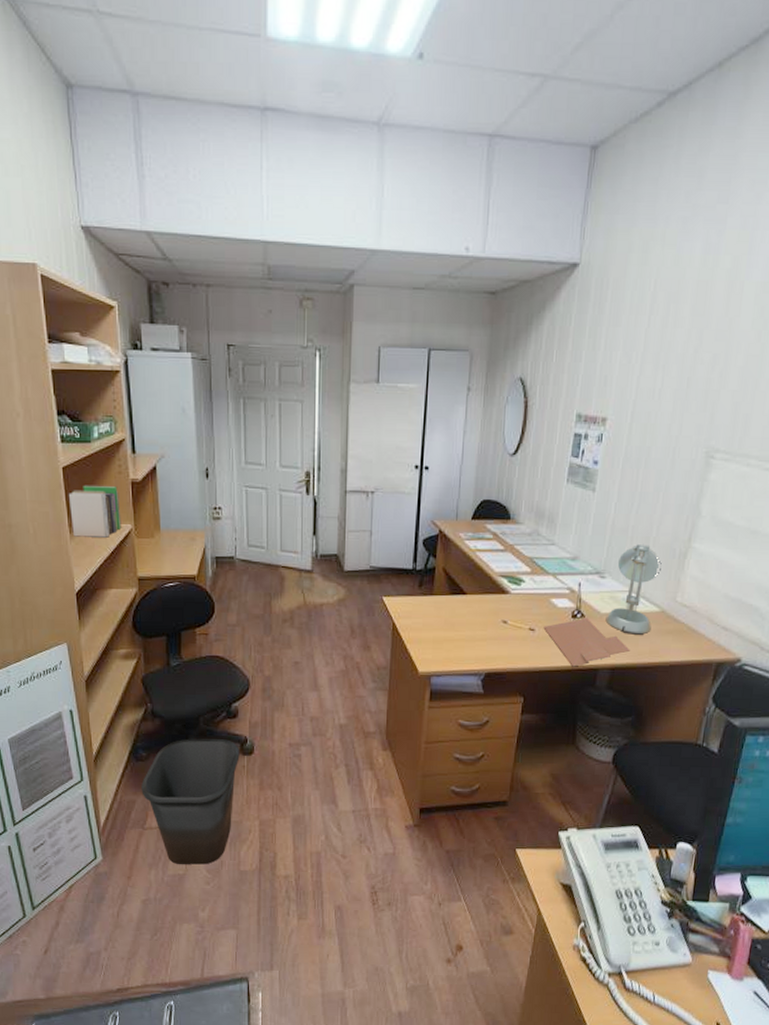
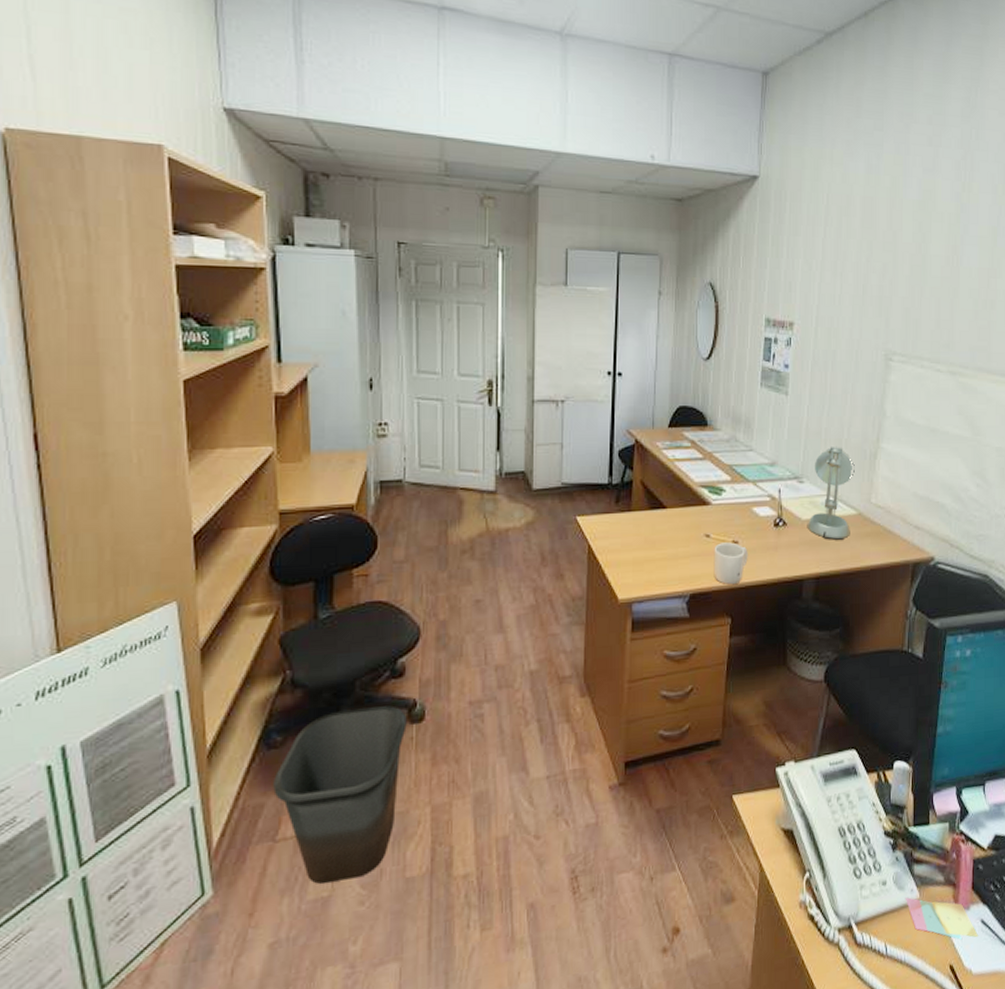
books: present [69,485,122,538] -> none [191,401,260,465]
mug: none [509,629,544,668] -> present [713,542,748,585]
papers: present [543,617,630,667] -> none [747,525,832,580]
sticky notes: none [677,959,750,1006] -> present [905,897,979,940]

